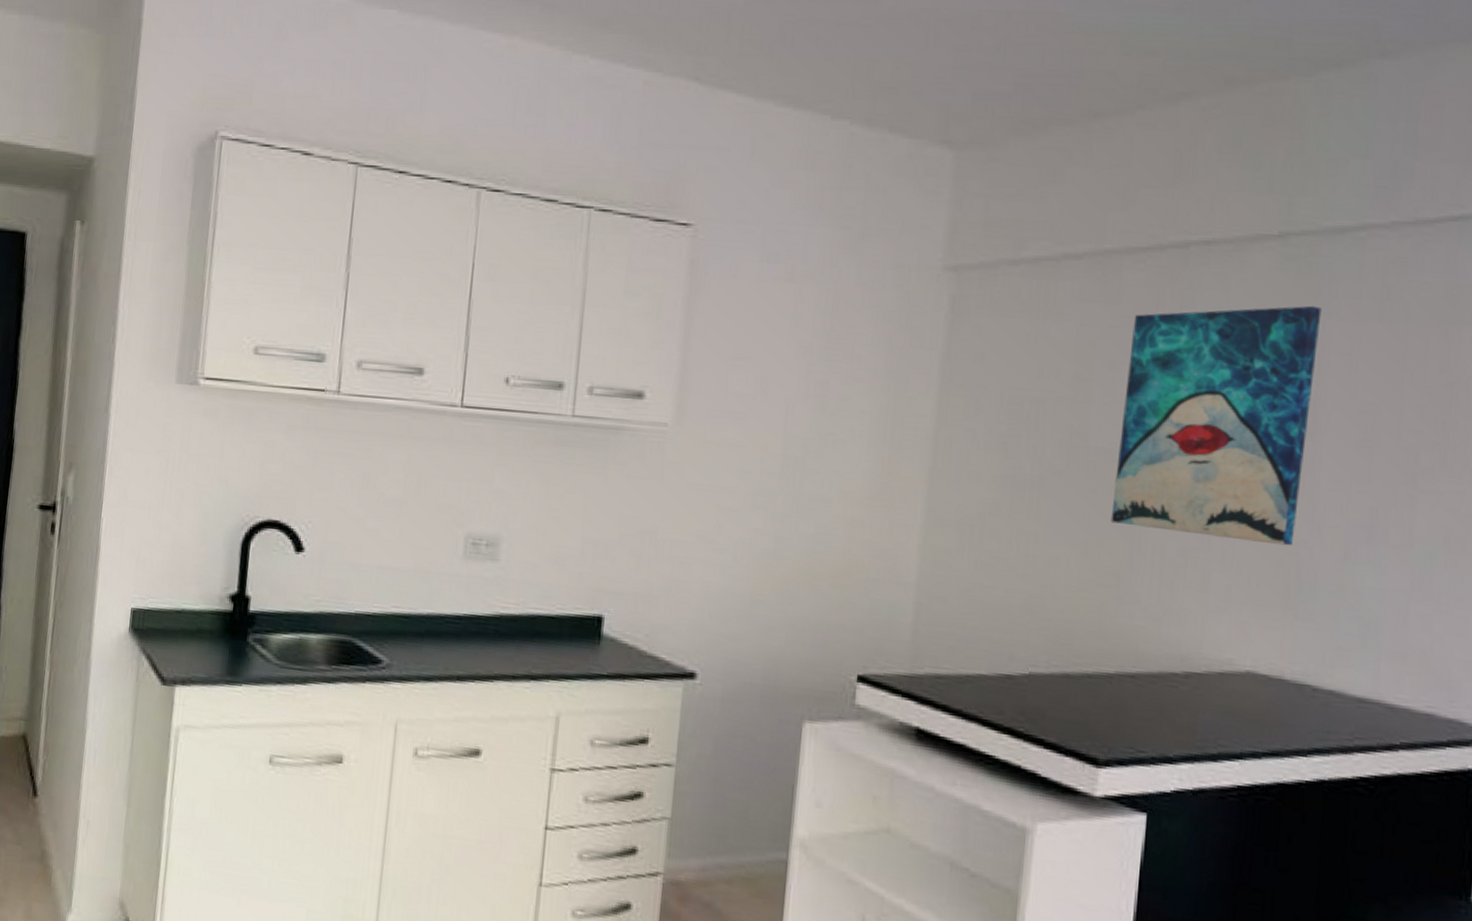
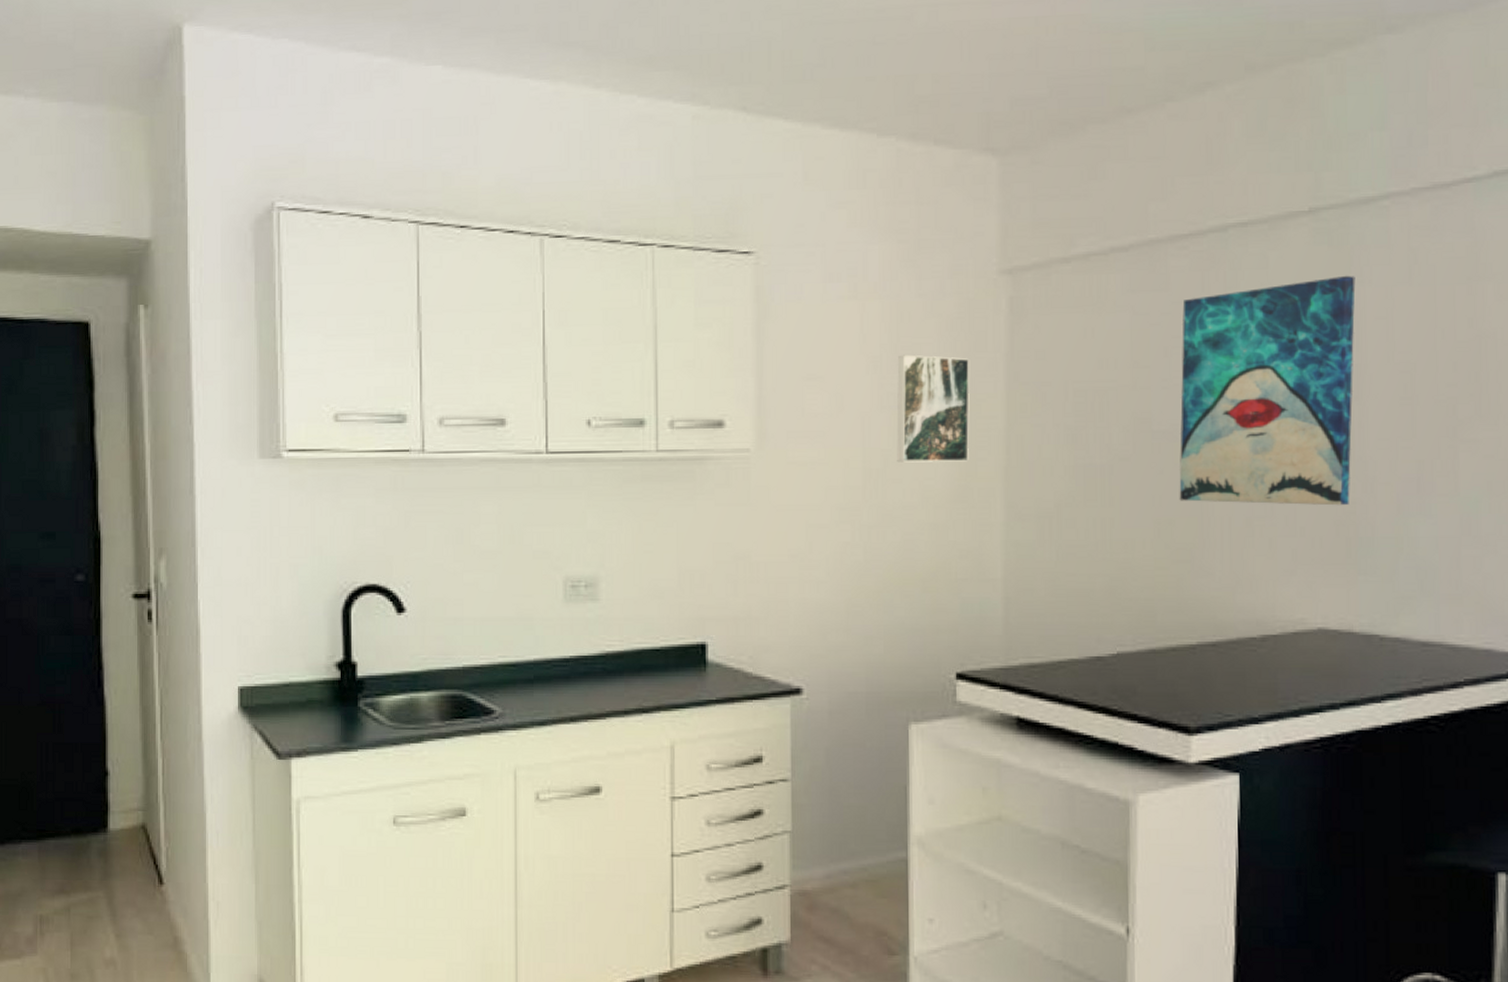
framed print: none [818,343,905,459] -> present [897,355,970,463]

